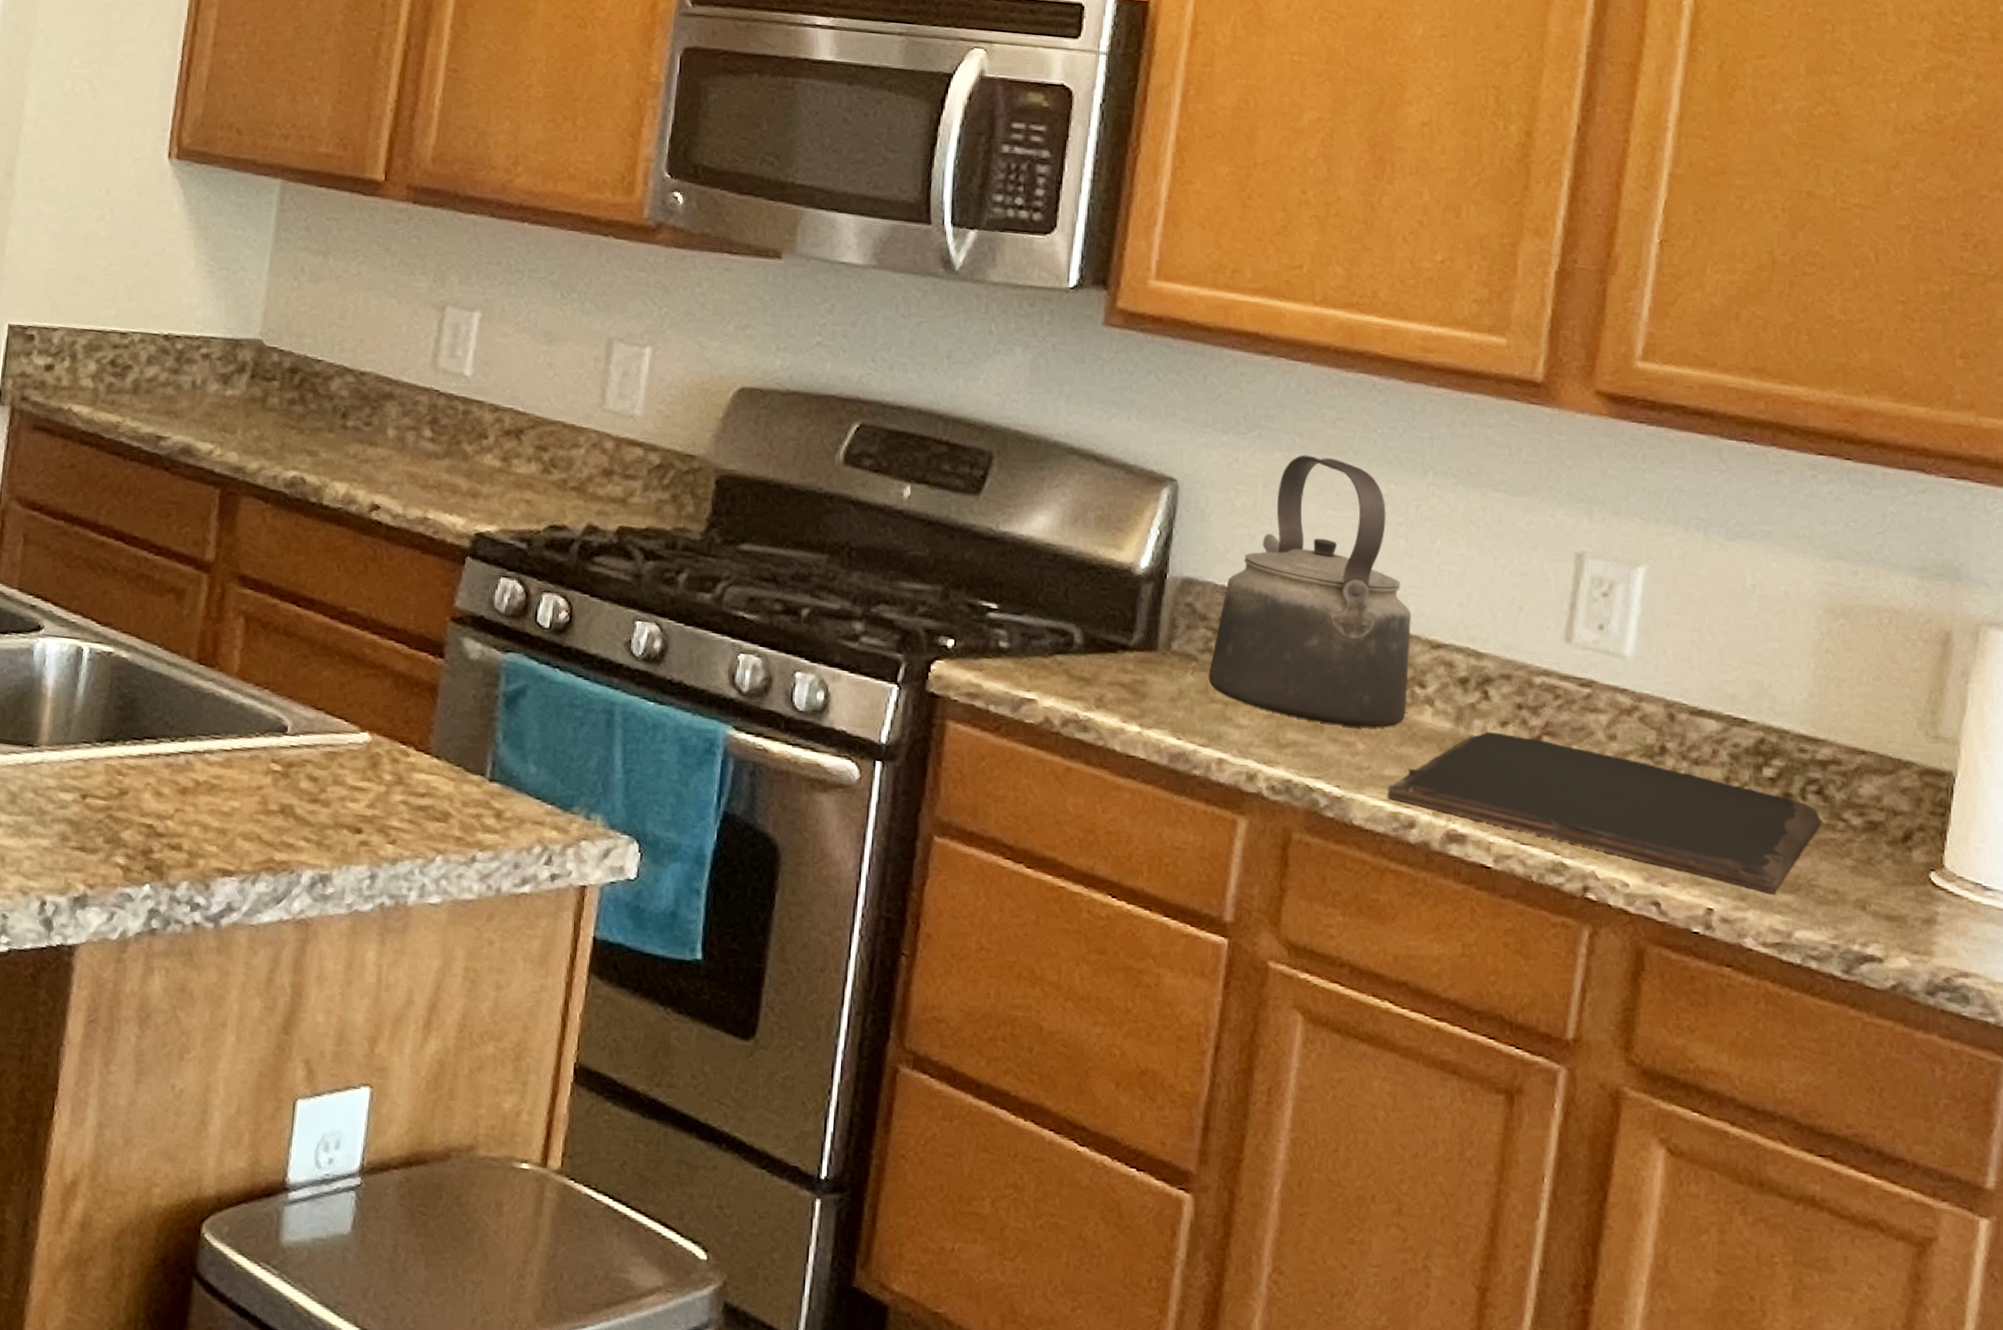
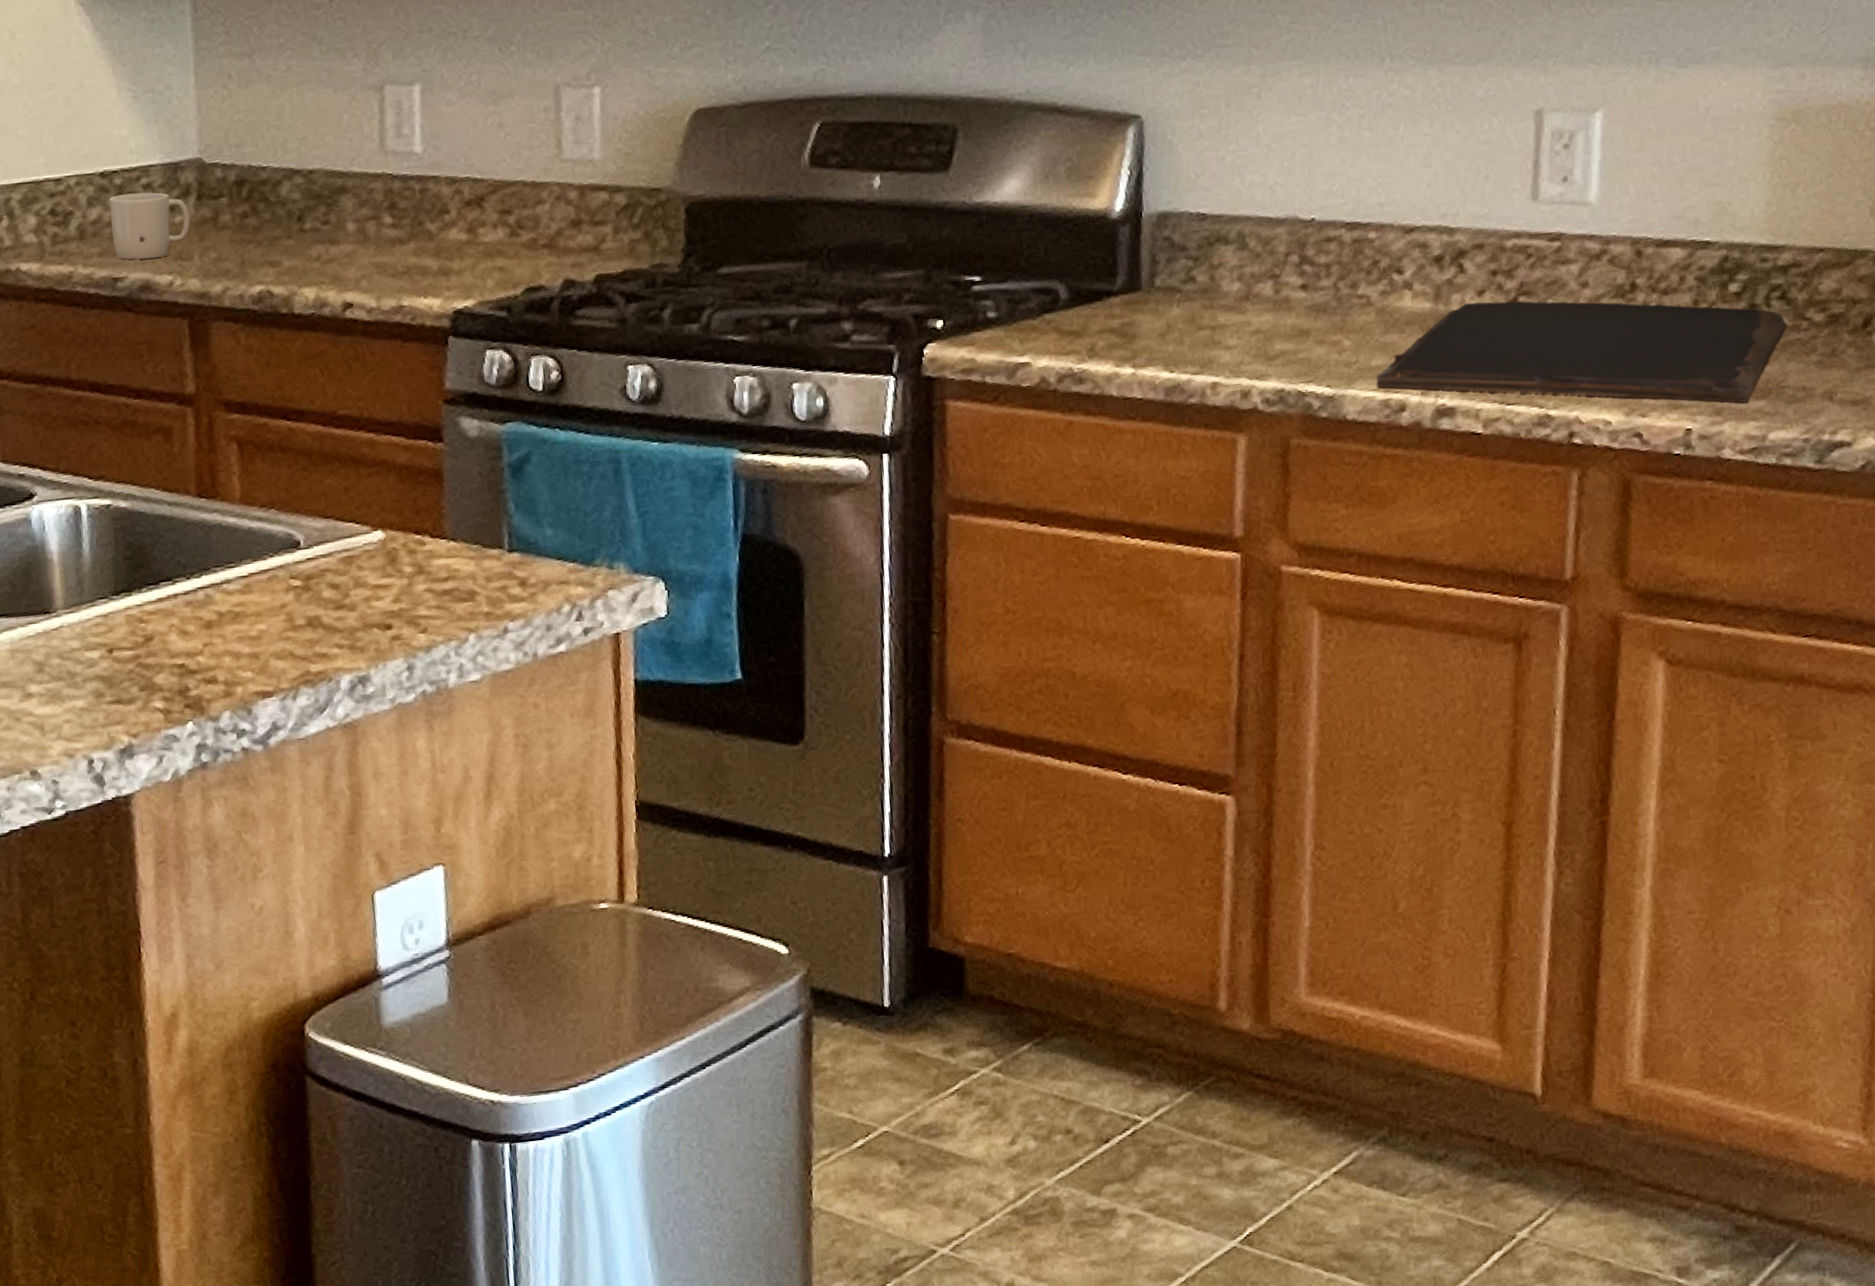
mug: none [163,359,241,426] -> present [109,192,191,260]
kettle: present [1208,455,1411,728] -> none [1193,63,1387,328]

